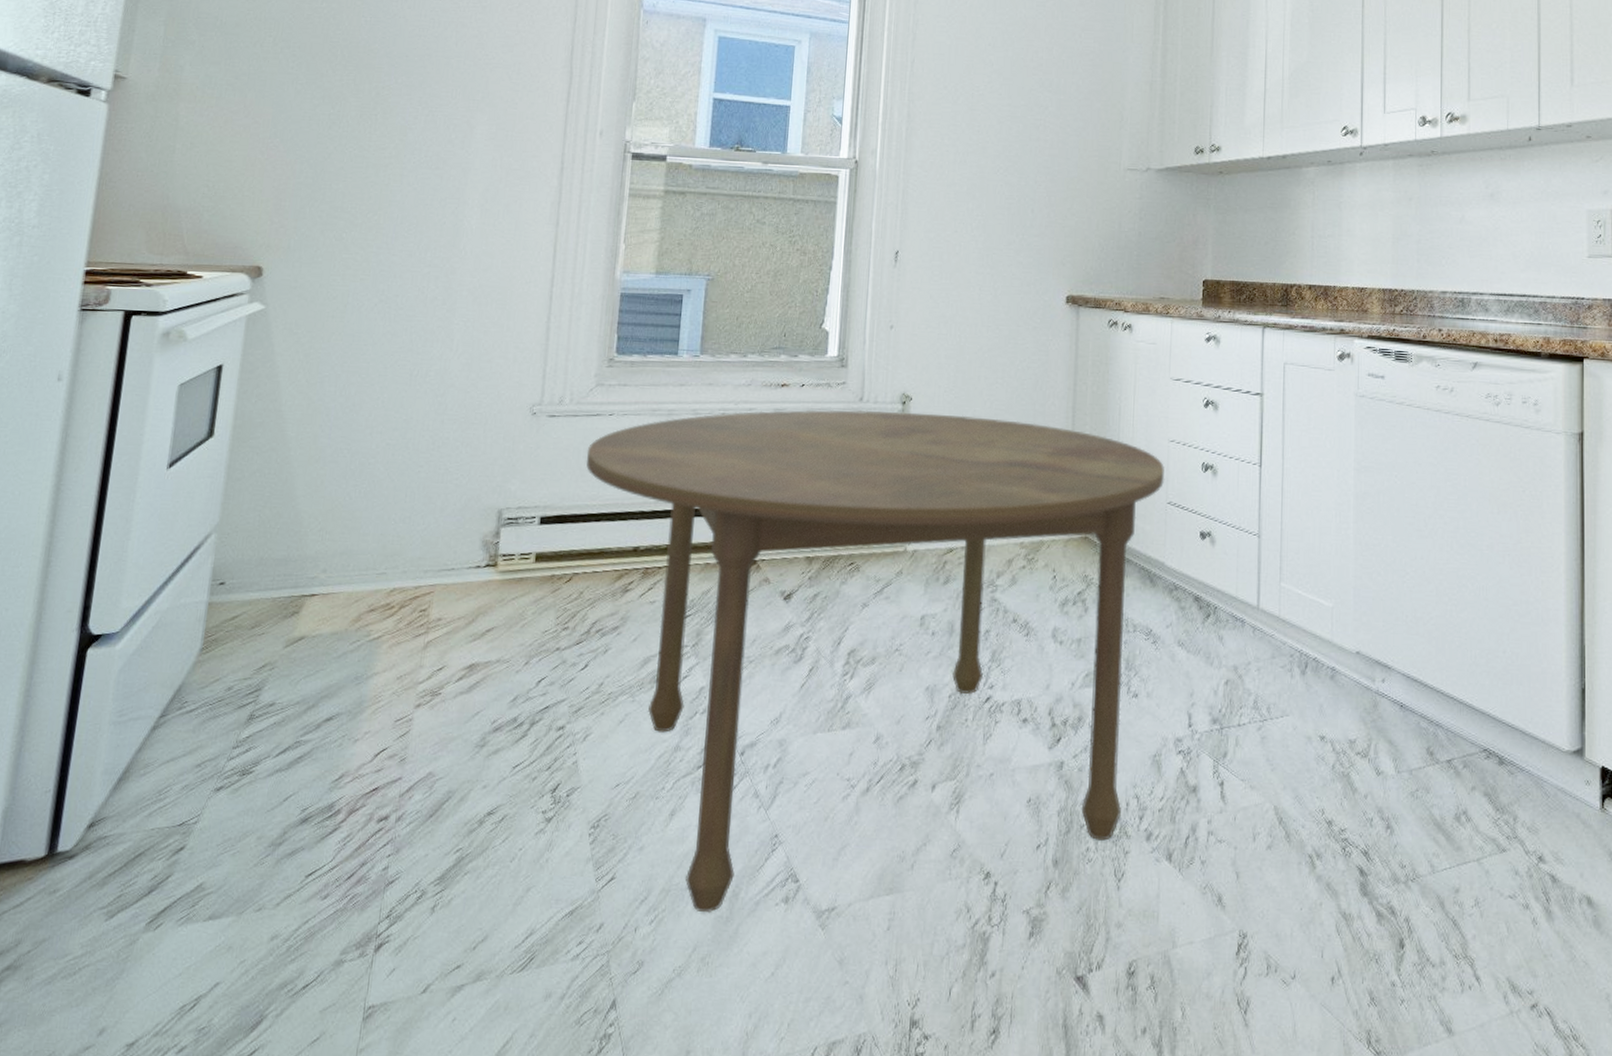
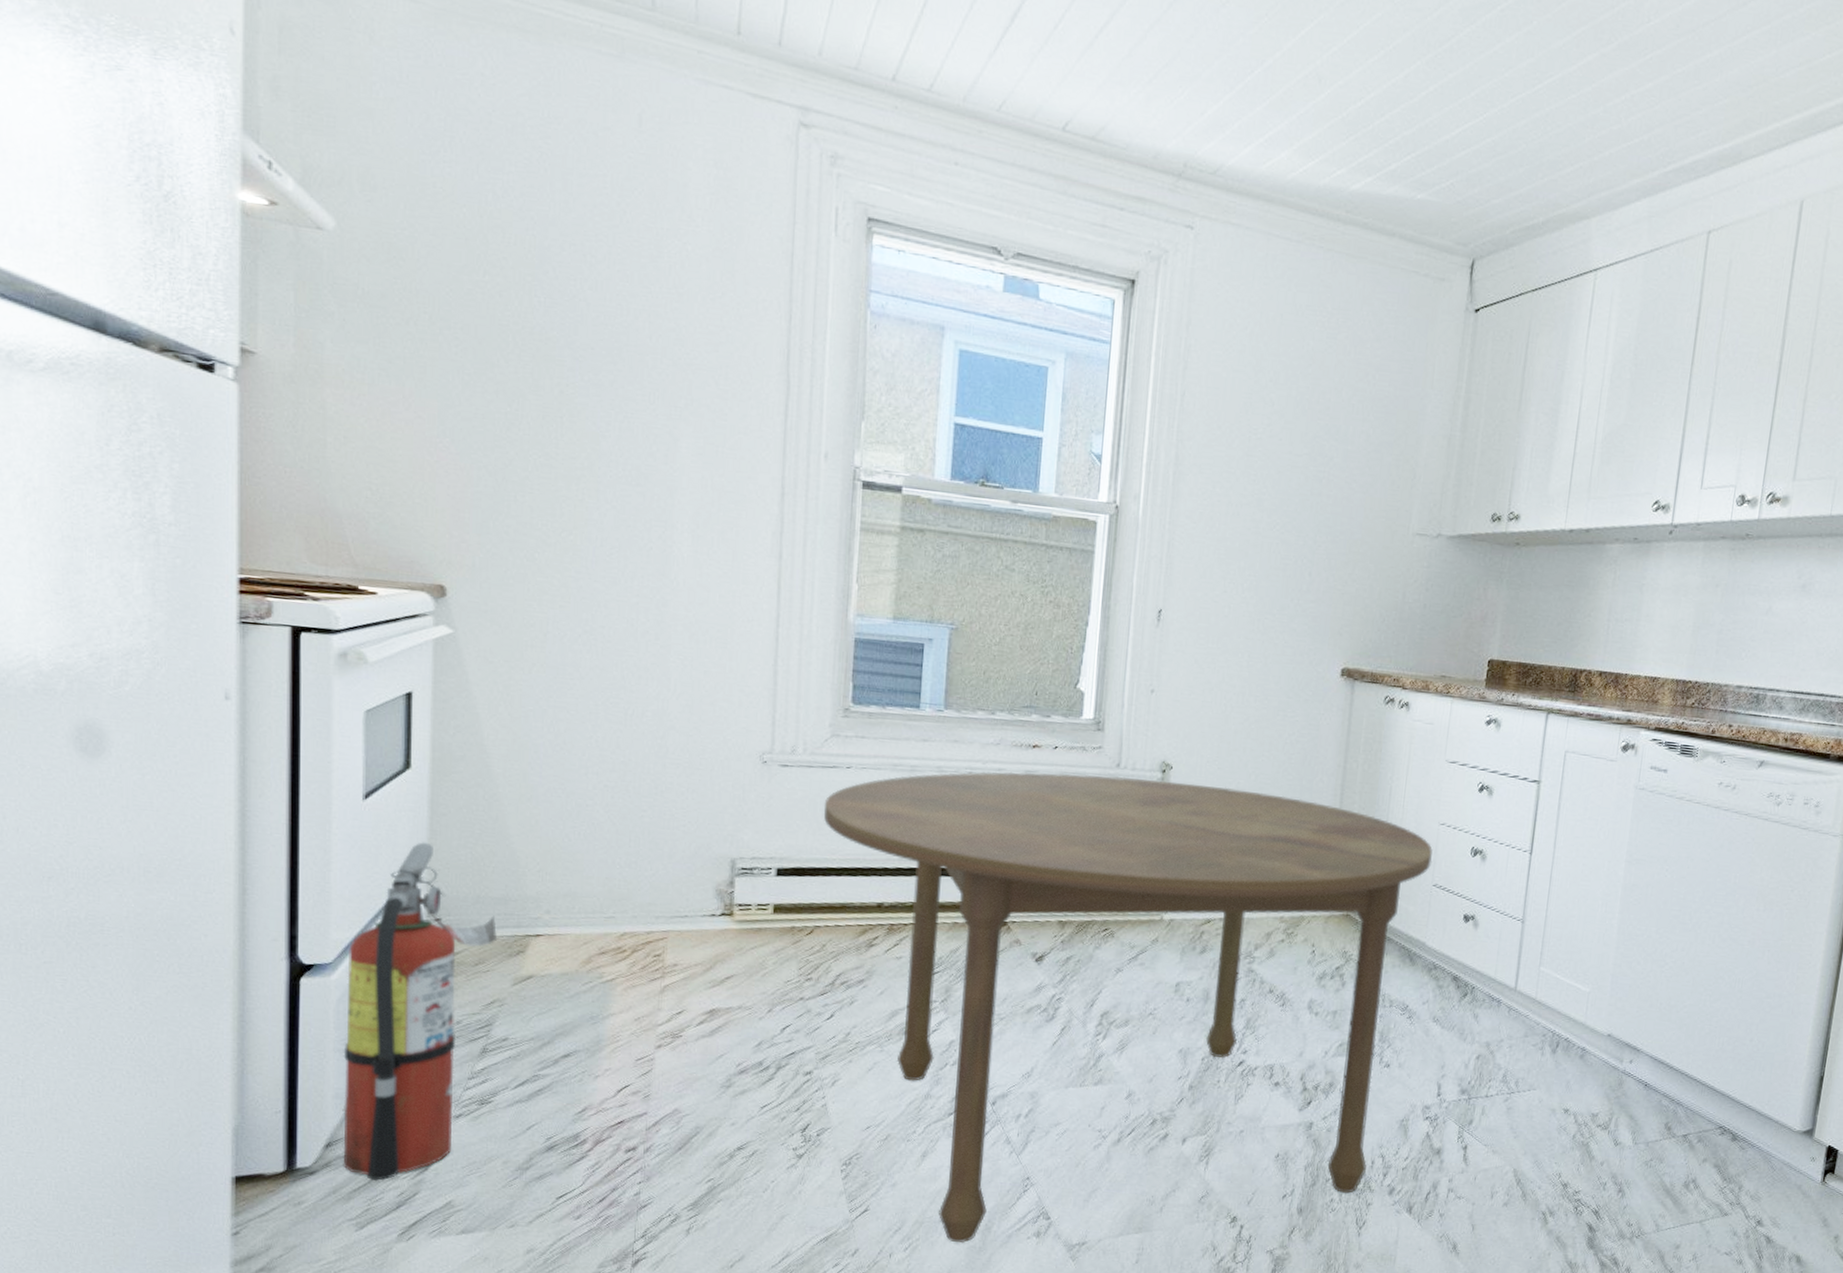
fire extinguisher: none [102,507,275,864] -> present [343,842,498,1182]

